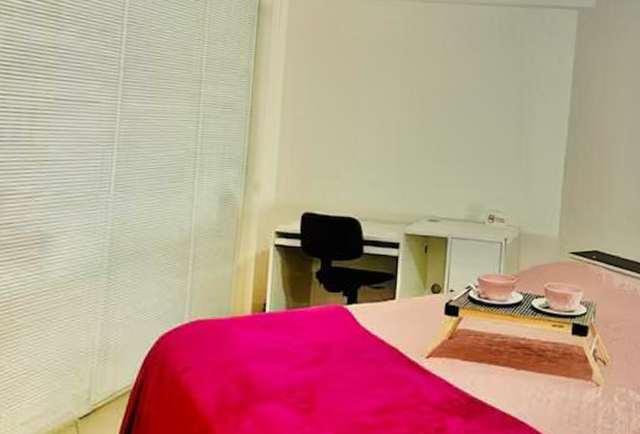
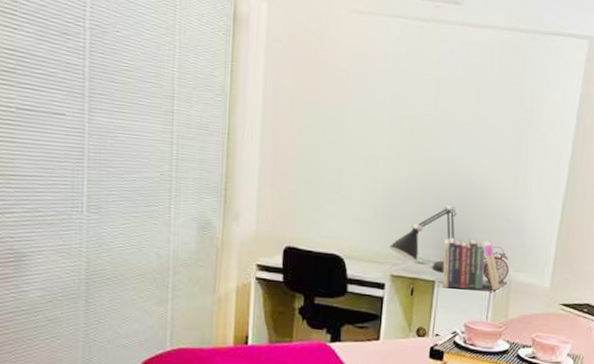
desk lamp: none [403,164,466,230] -> present [390,205,457,274]
books: none [454,194,511,244] -> present [442,237,501,291]
alarm clock: none [493,200,519,236] -> present [483,246,510,284]

